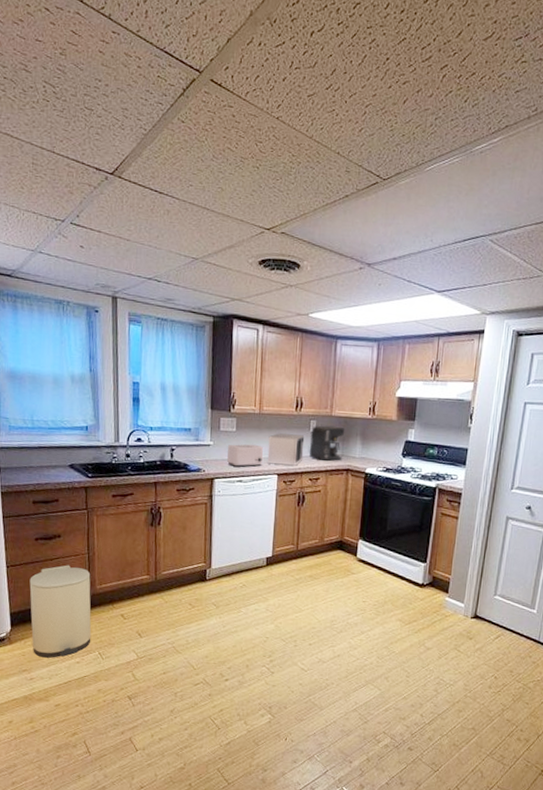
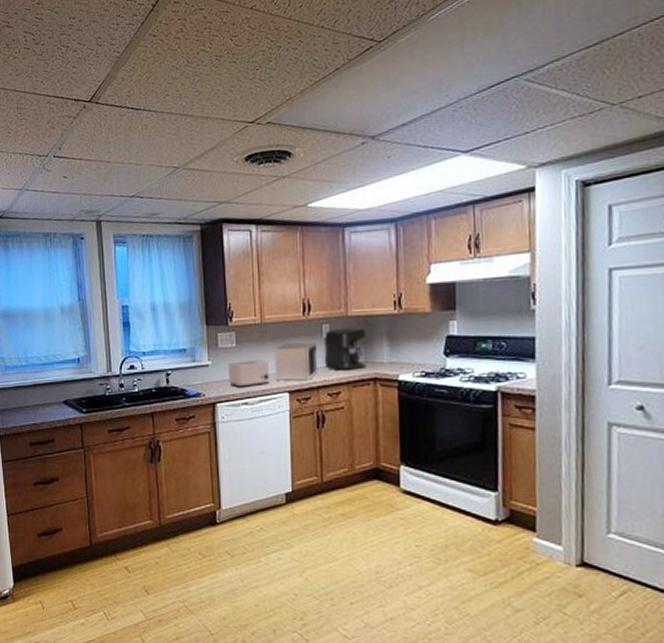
pedal bin: present [29,565,92,658] -> none [30,511,95,619]

